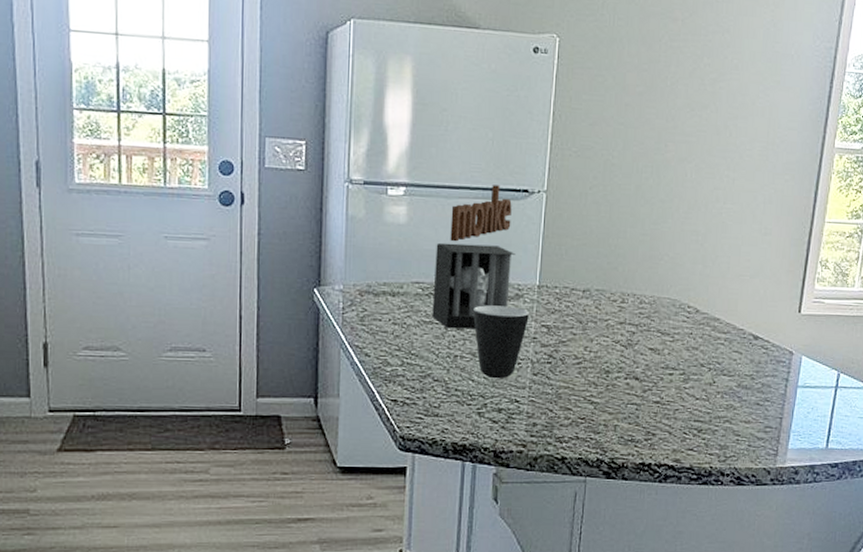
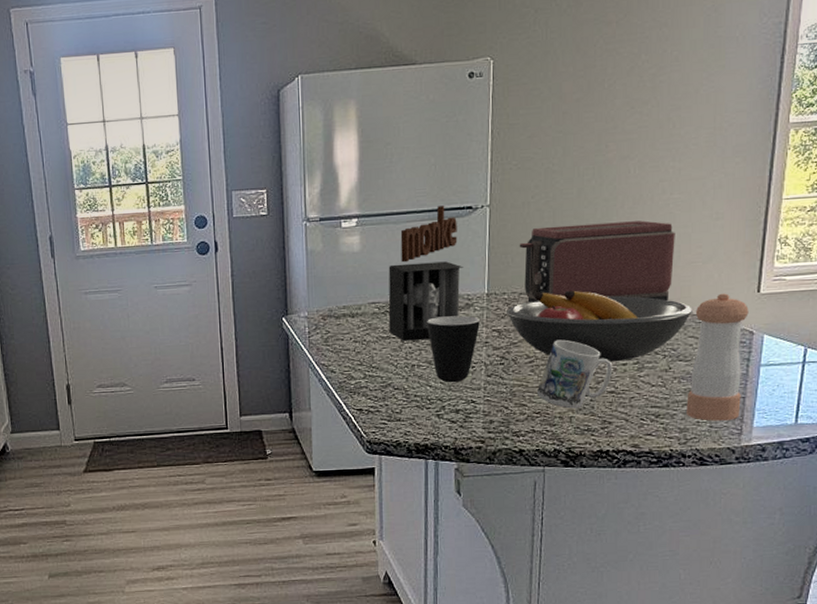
fruit bowl: none [557,289,739,371] -> present [507,290,694,363]
toaster: none [574,221,726,312] -> present [519,220,675,303]
mug: none [582,342,659,417] -> present [536,339,612,409]
pepper shaker: none [727,310,790,440] -> present [686,293,749,421]

